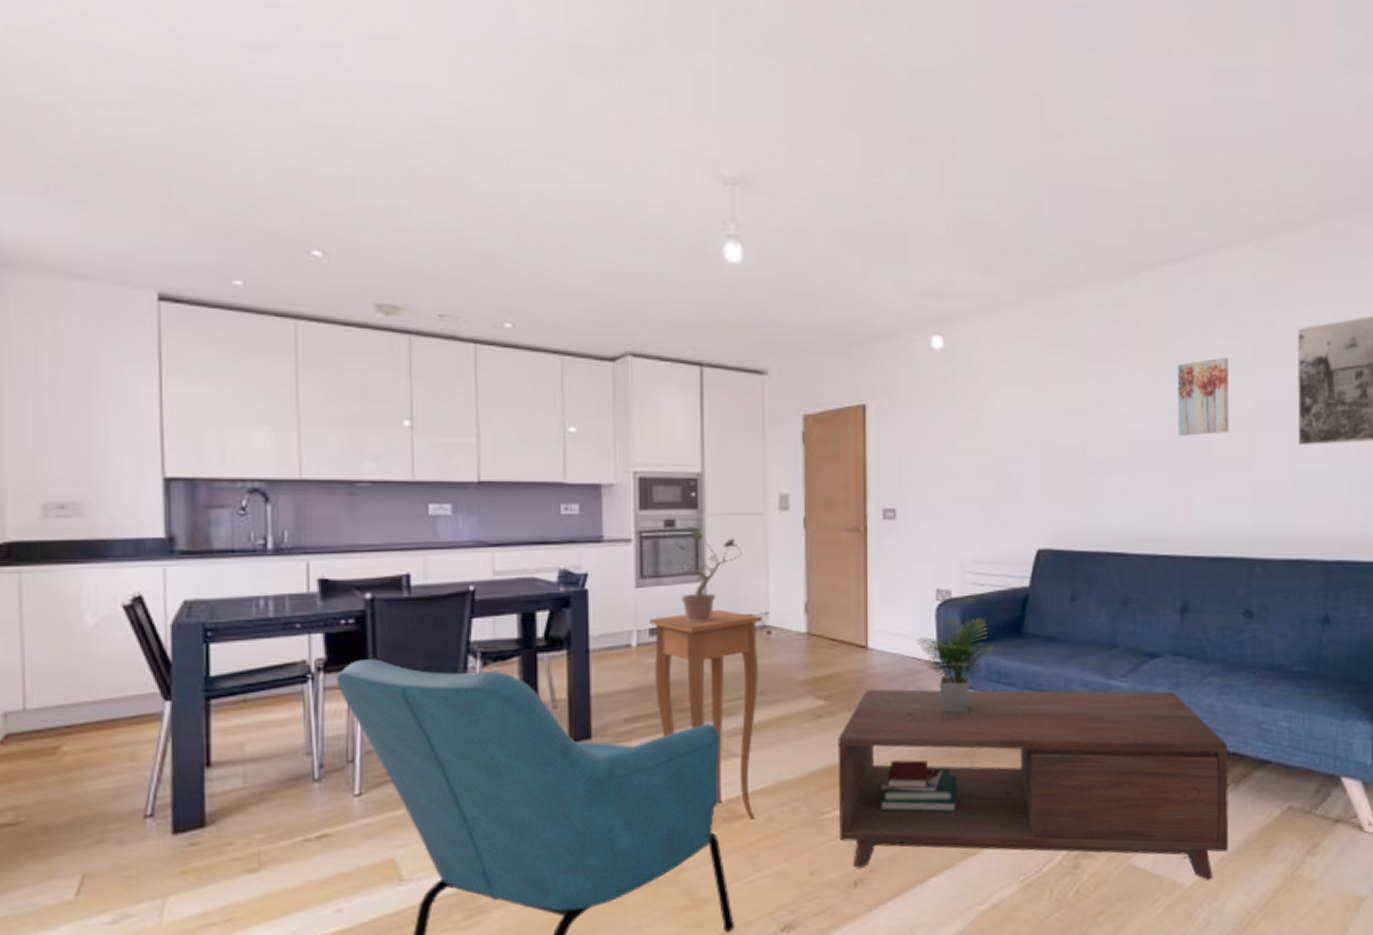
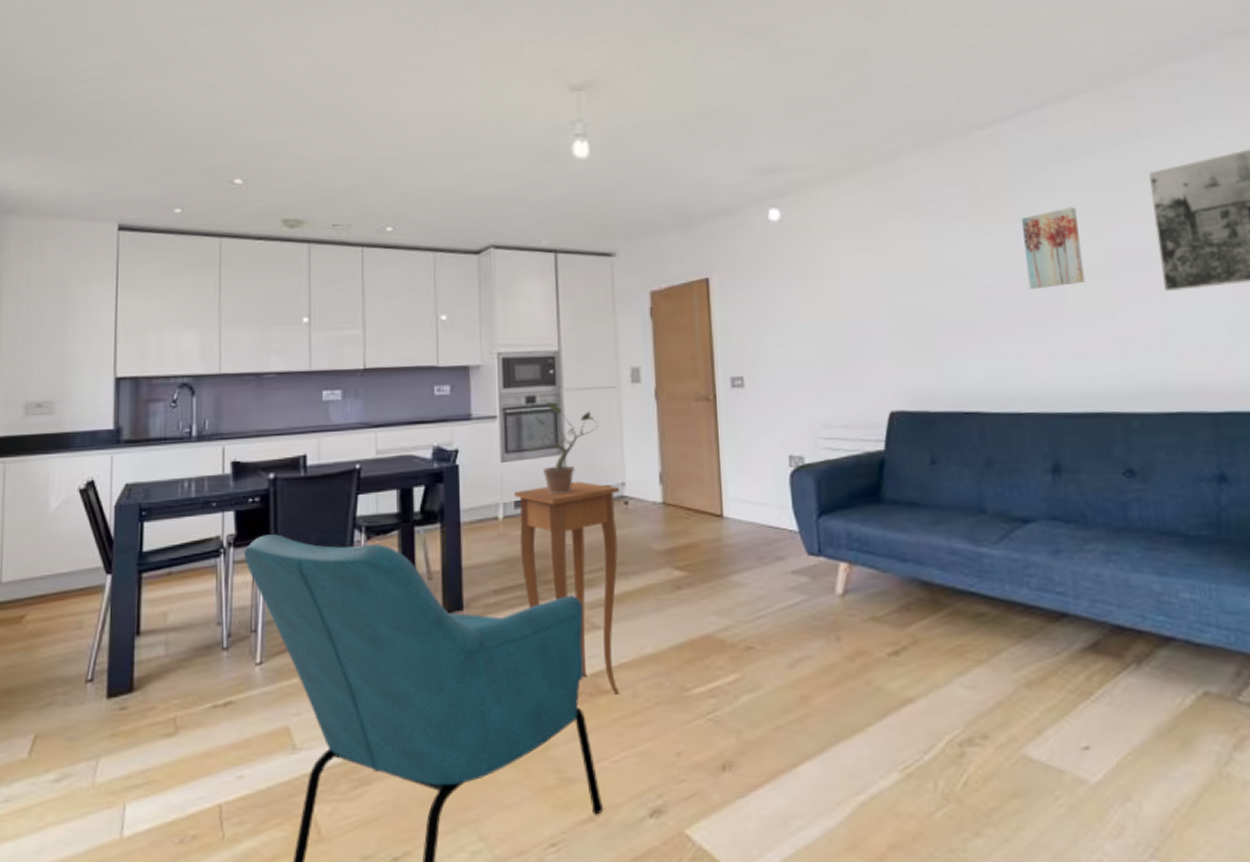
coffee table: present [838,617,1229,880] -> none [698,483,1138,776]

